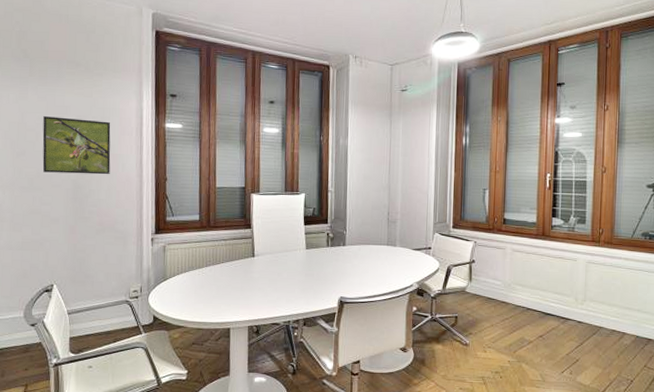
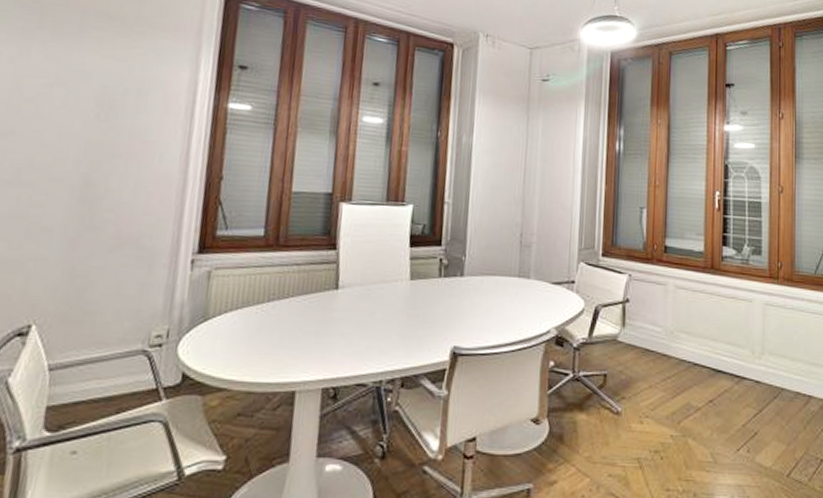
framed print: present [42,116,111,175] -> none [39,83,150,169]

